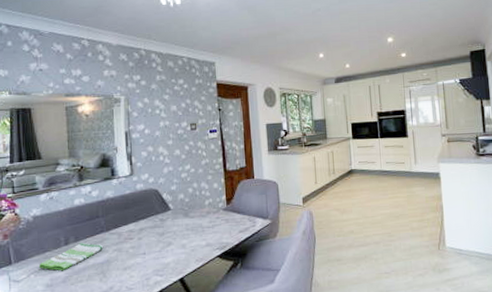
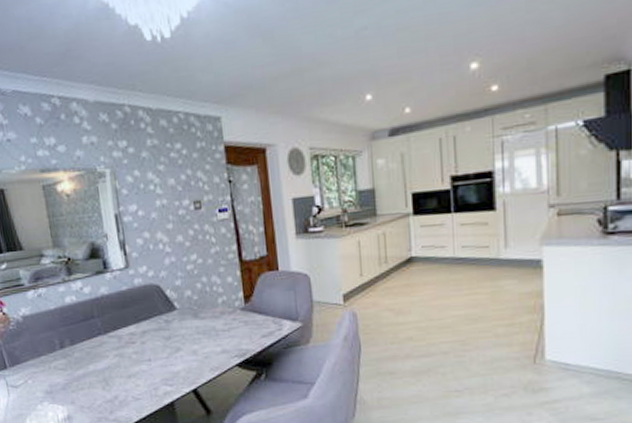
dish towel: present [38,242,104,271] -> none [35,345,104,377]

